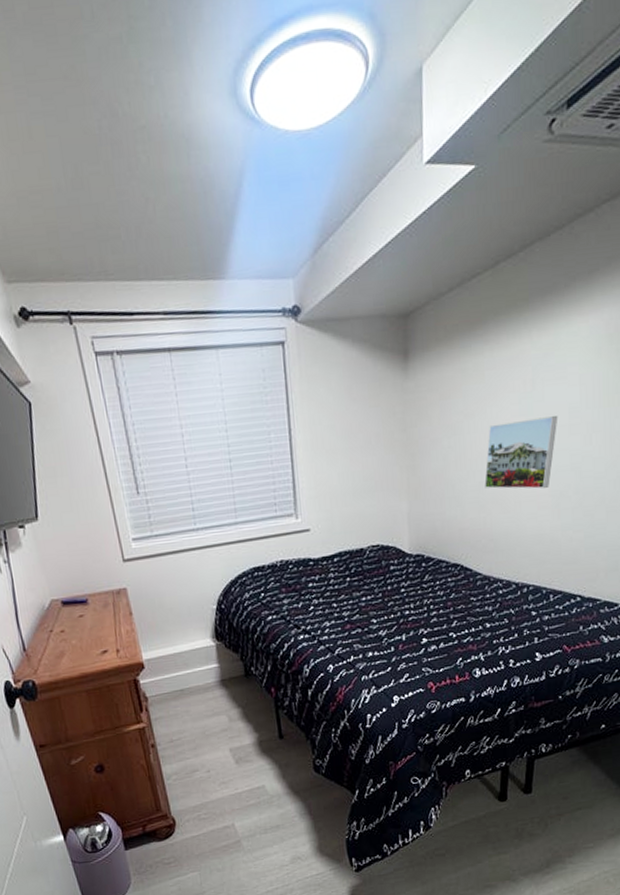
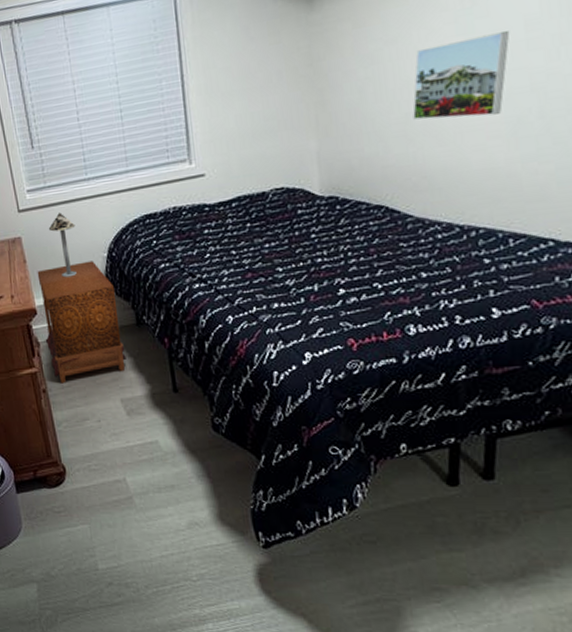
canopy bed: none [144,613,235,737] -> present [37,261,126,384]
table lamp: none [155,563,186,630] -> present [48,212,77,278]

